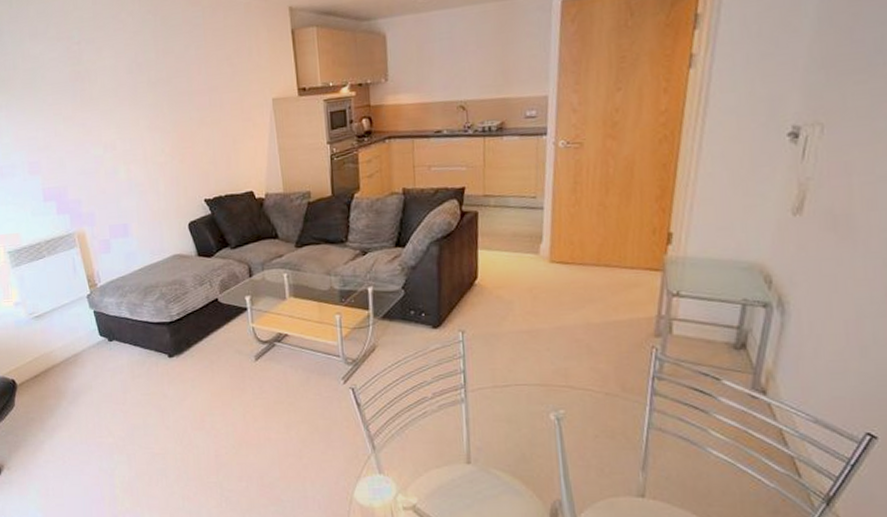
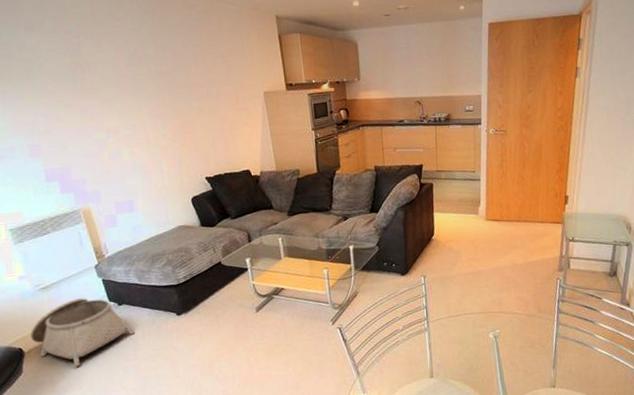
basket: none [23,330,124,405] -> present [30,298,134,367]

